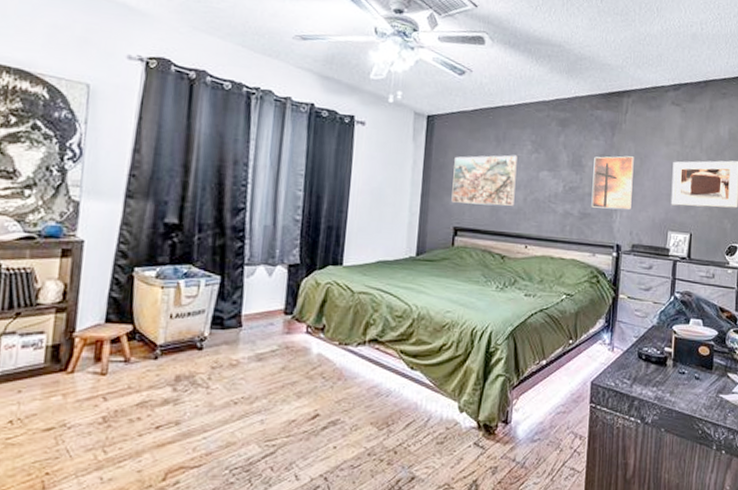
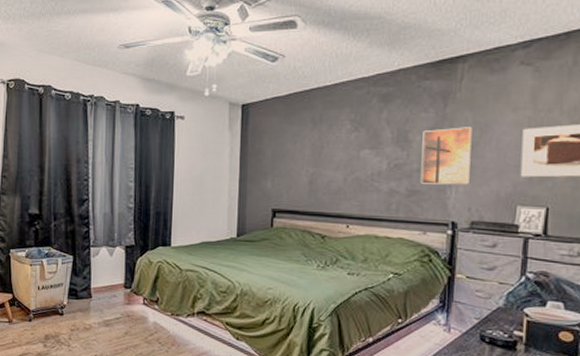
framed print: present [451,155,518,206] -> none [269,136,336,187]

